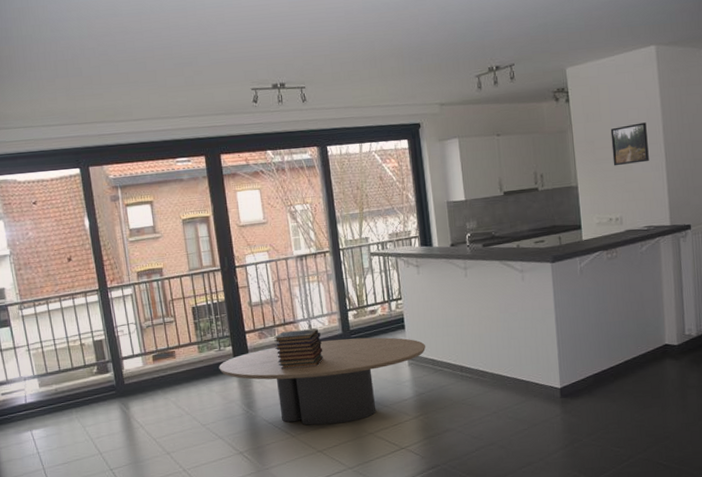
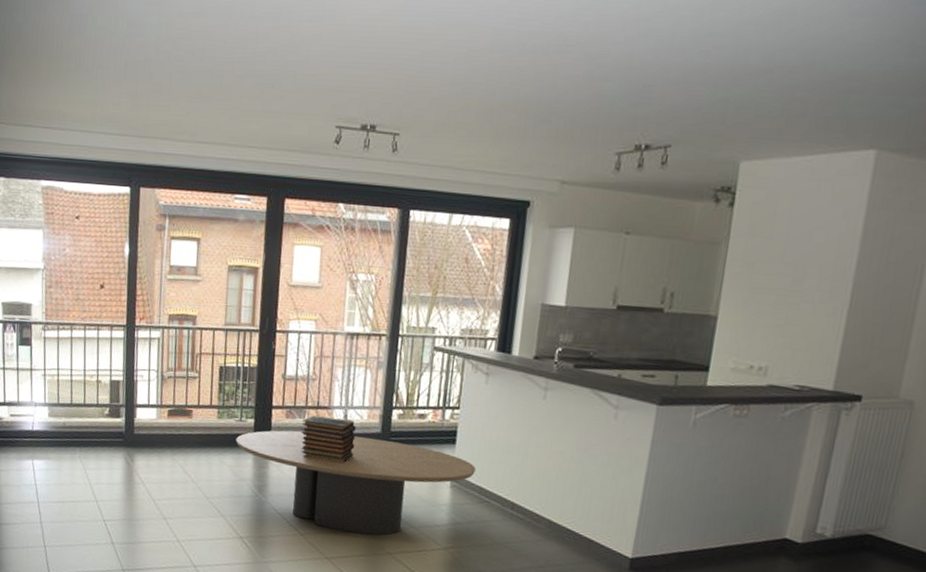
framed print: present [610,122,649,166] -> none [773,249,835,303]

